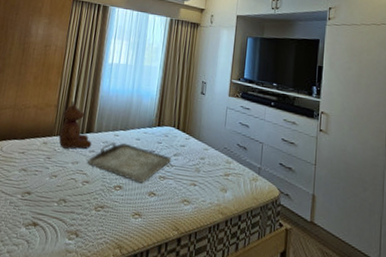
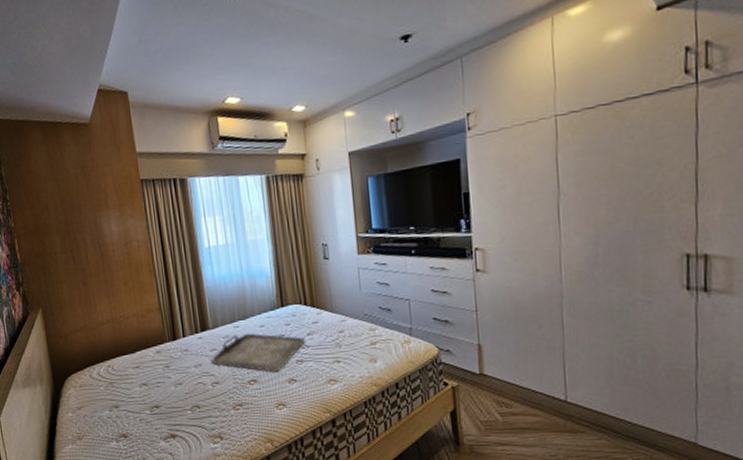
teddy bear: present [58,100,92,149] -> none [169,299,211,353]

